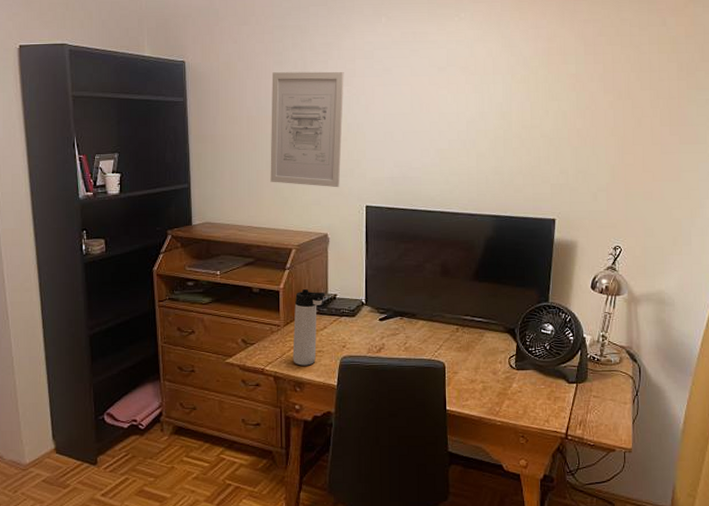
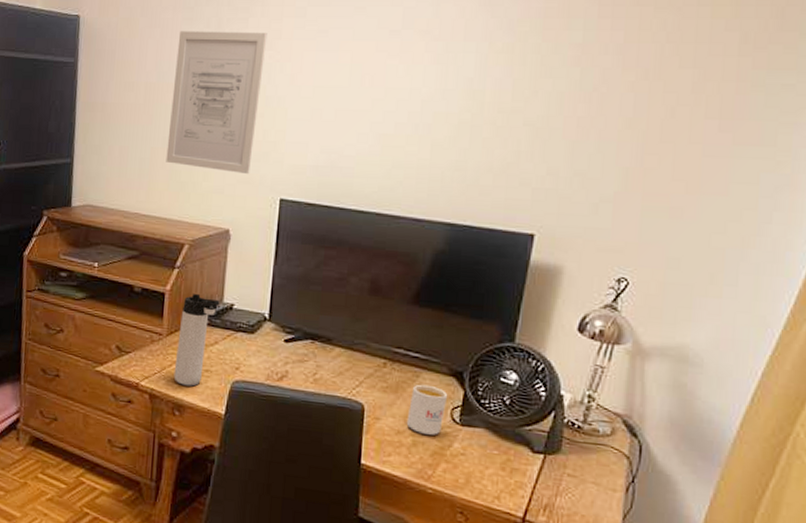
mug: none [477,341,506,380] -> present [406,384,448,435]

